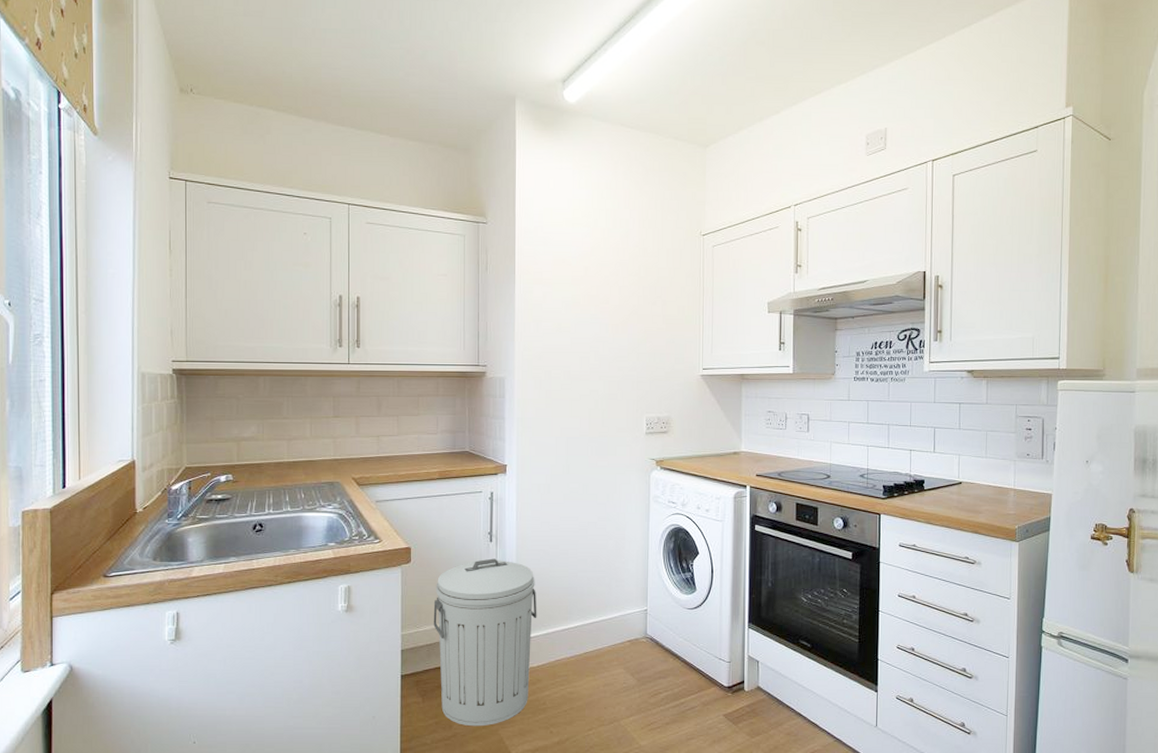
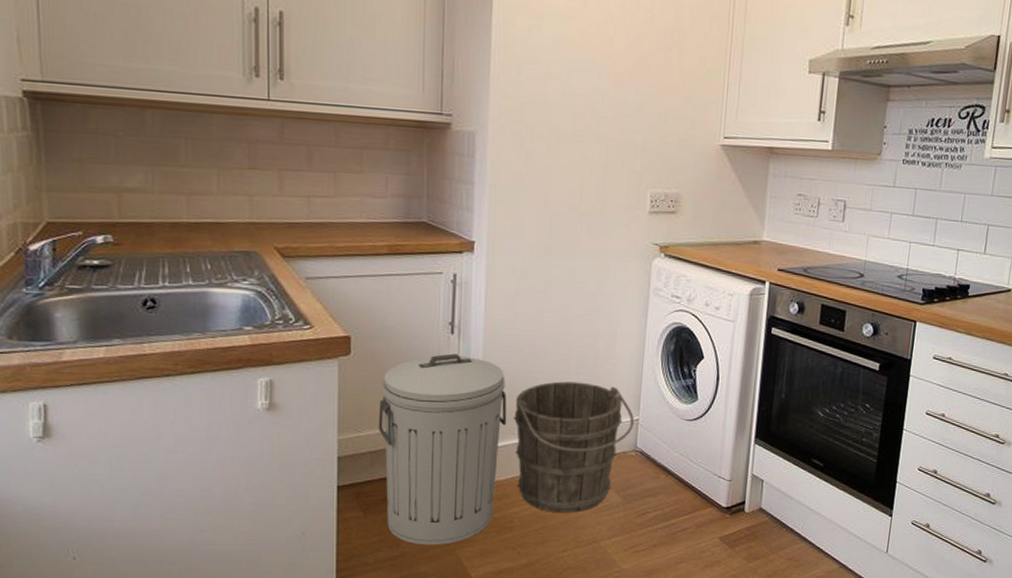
bucket: none [542,579,644,695] -> present [513,381,635,513]

